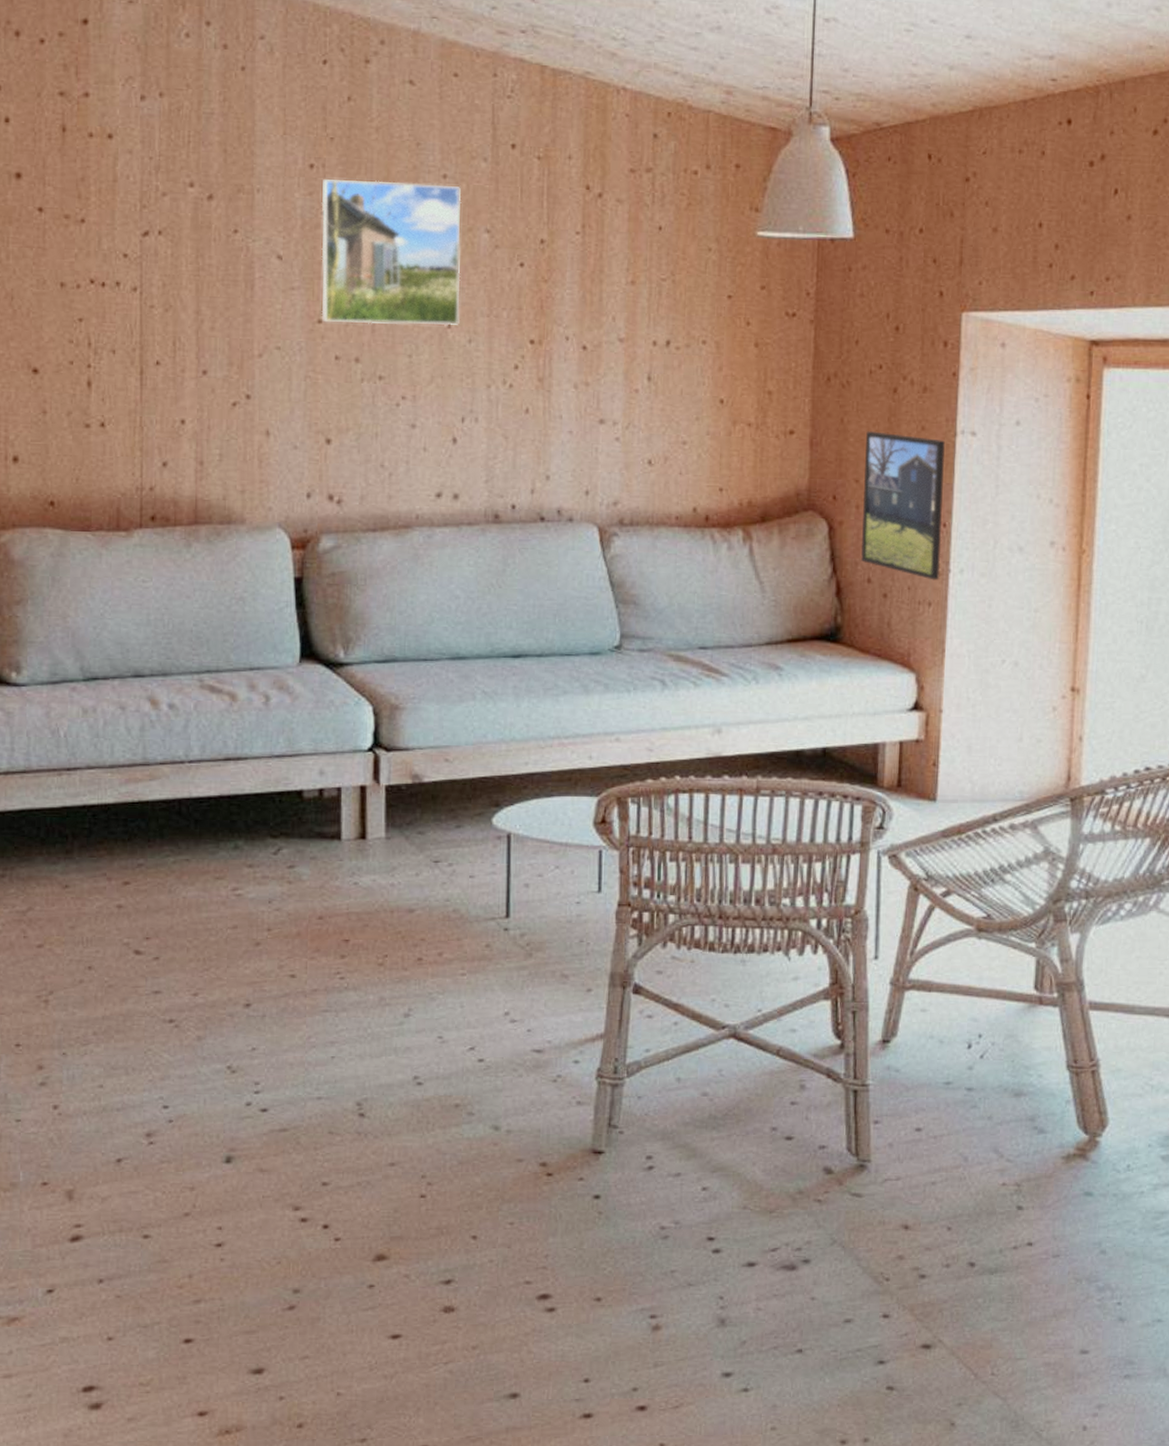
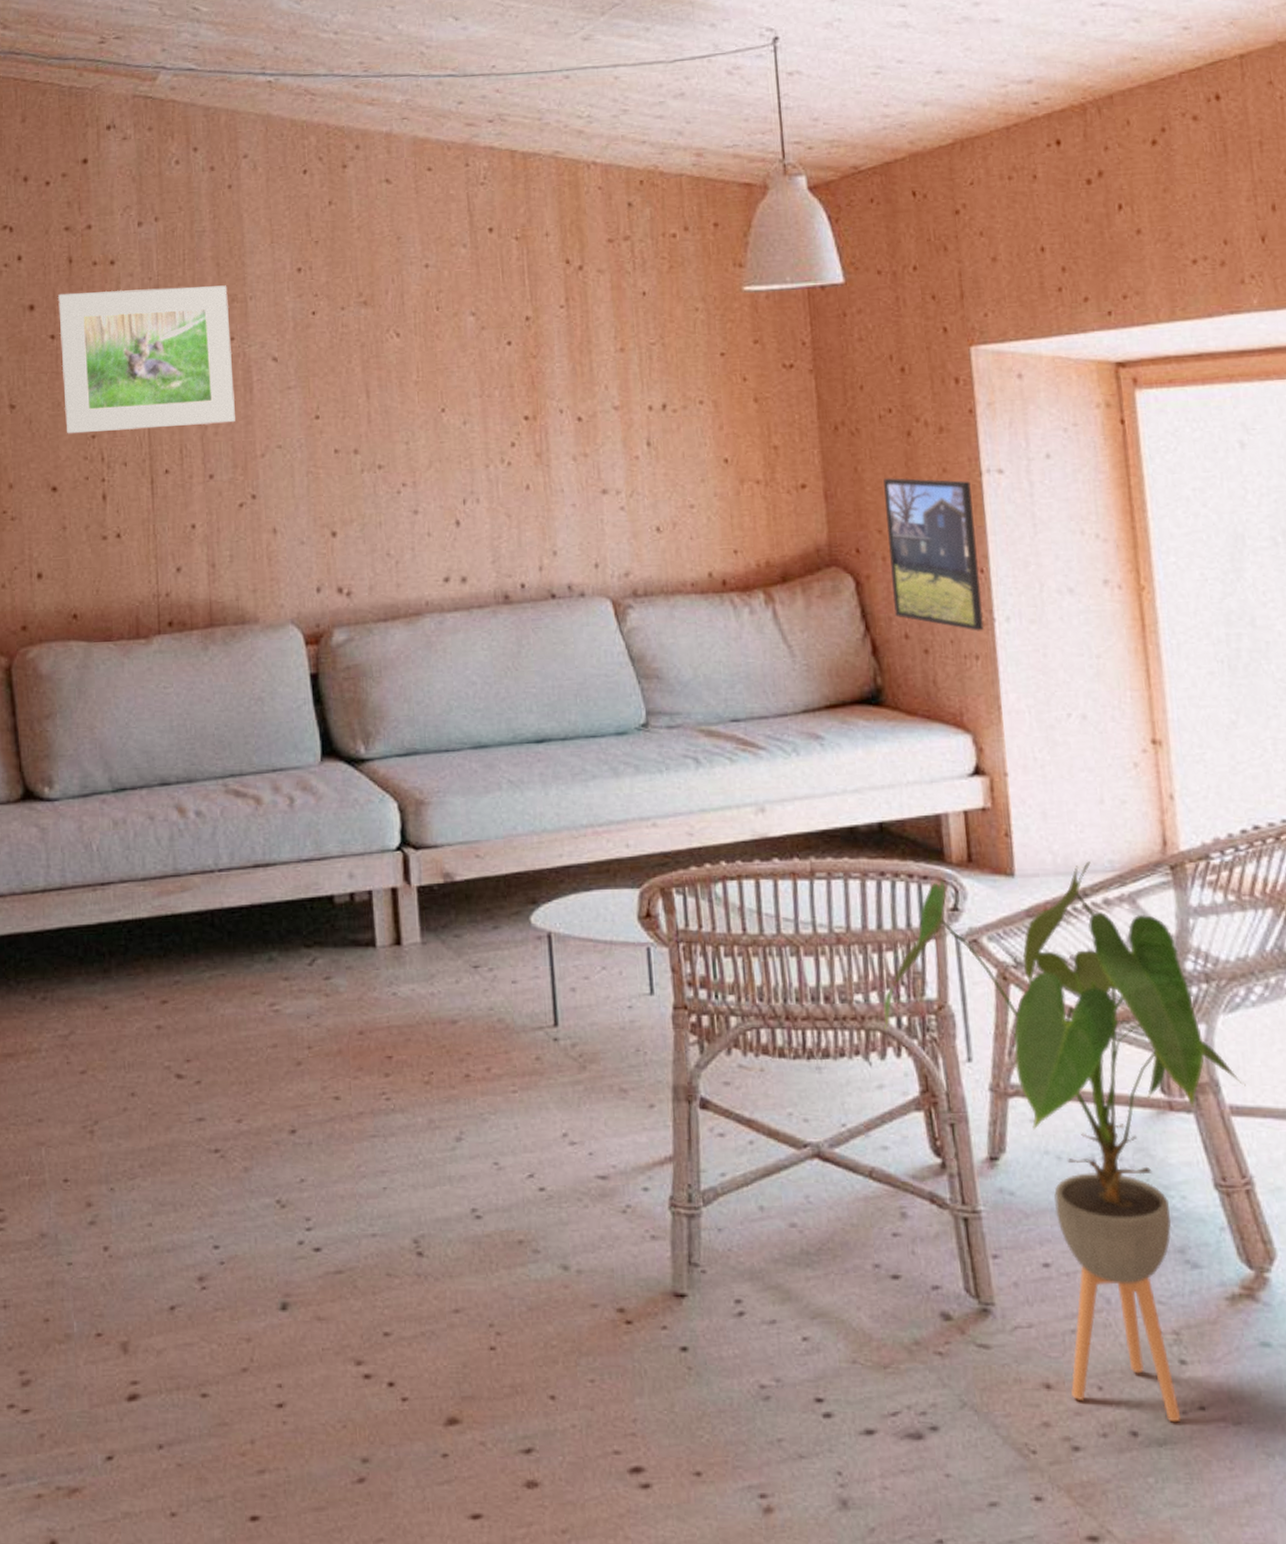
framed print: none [48,163,235,319] -> present [58,285,235,434]
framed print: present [321,179,462,326] -> none [311,274,453,418]
house plant: none [806,791,1105,1255] -> present [884,861,1246,1423]

